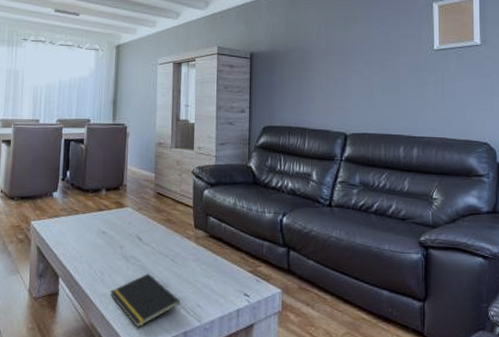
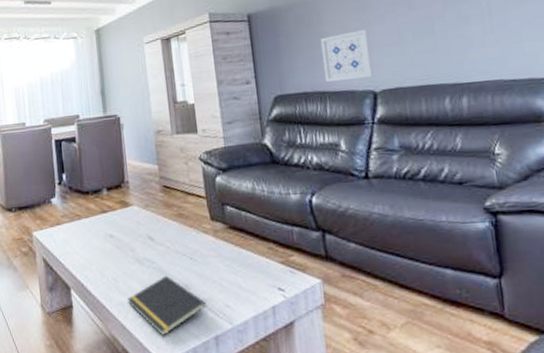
wall art: none [307,80,347,121] -> present [320,29,374,82]

